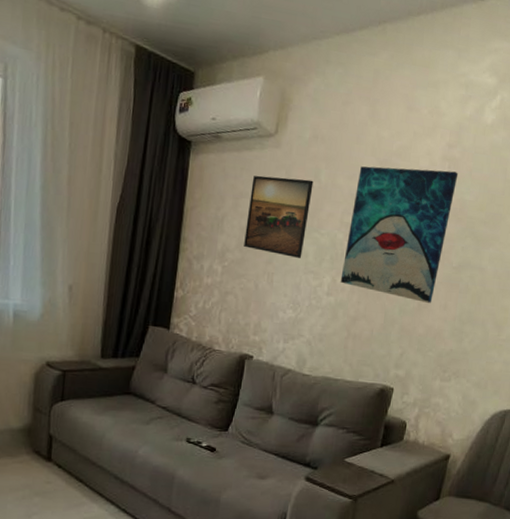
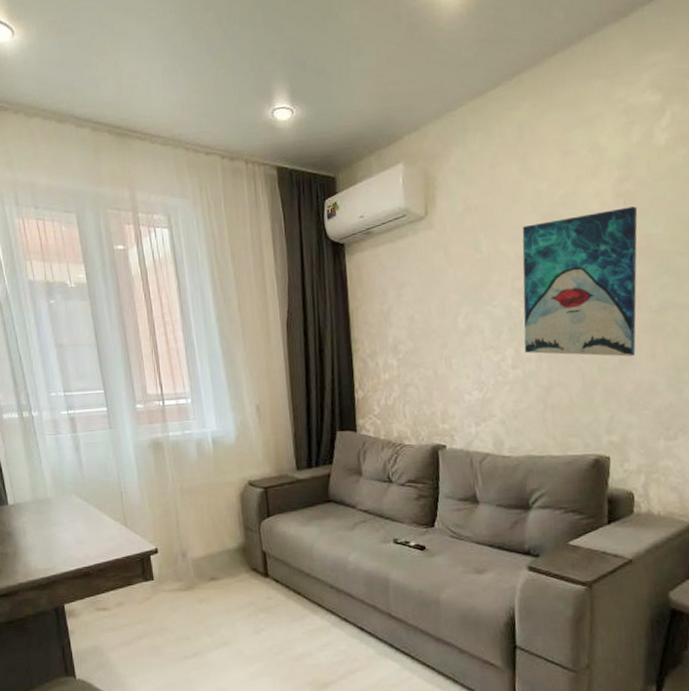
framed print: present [244,175,314,258] -> none [411,253,478,337]

